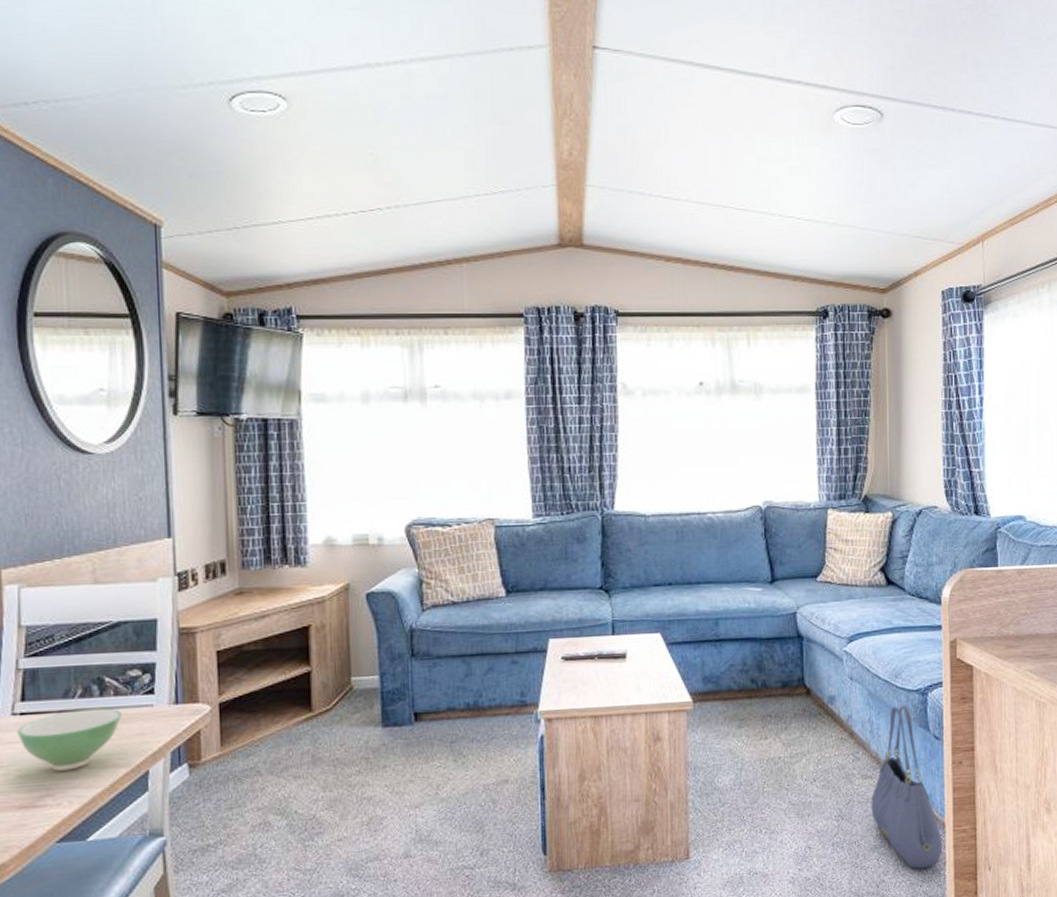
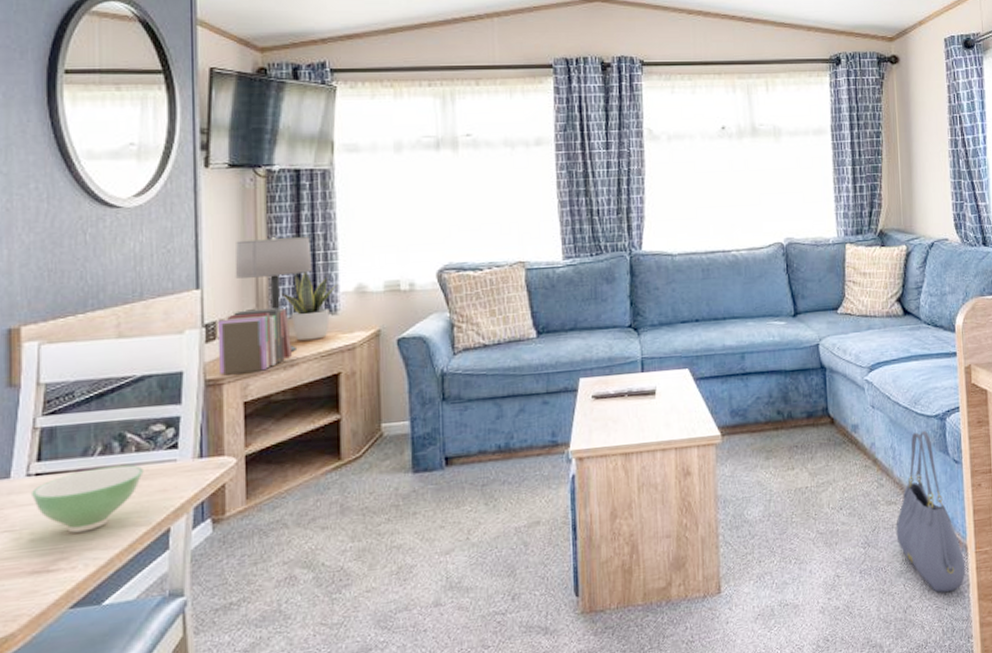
books: none [189,558,264,624] -> present [217,308,293,376]
table lamp: none [205,486,281,603] -> present [235,236,312,352]
potted plant: none [250,523,308,592] -> present [280,271,339,341]

